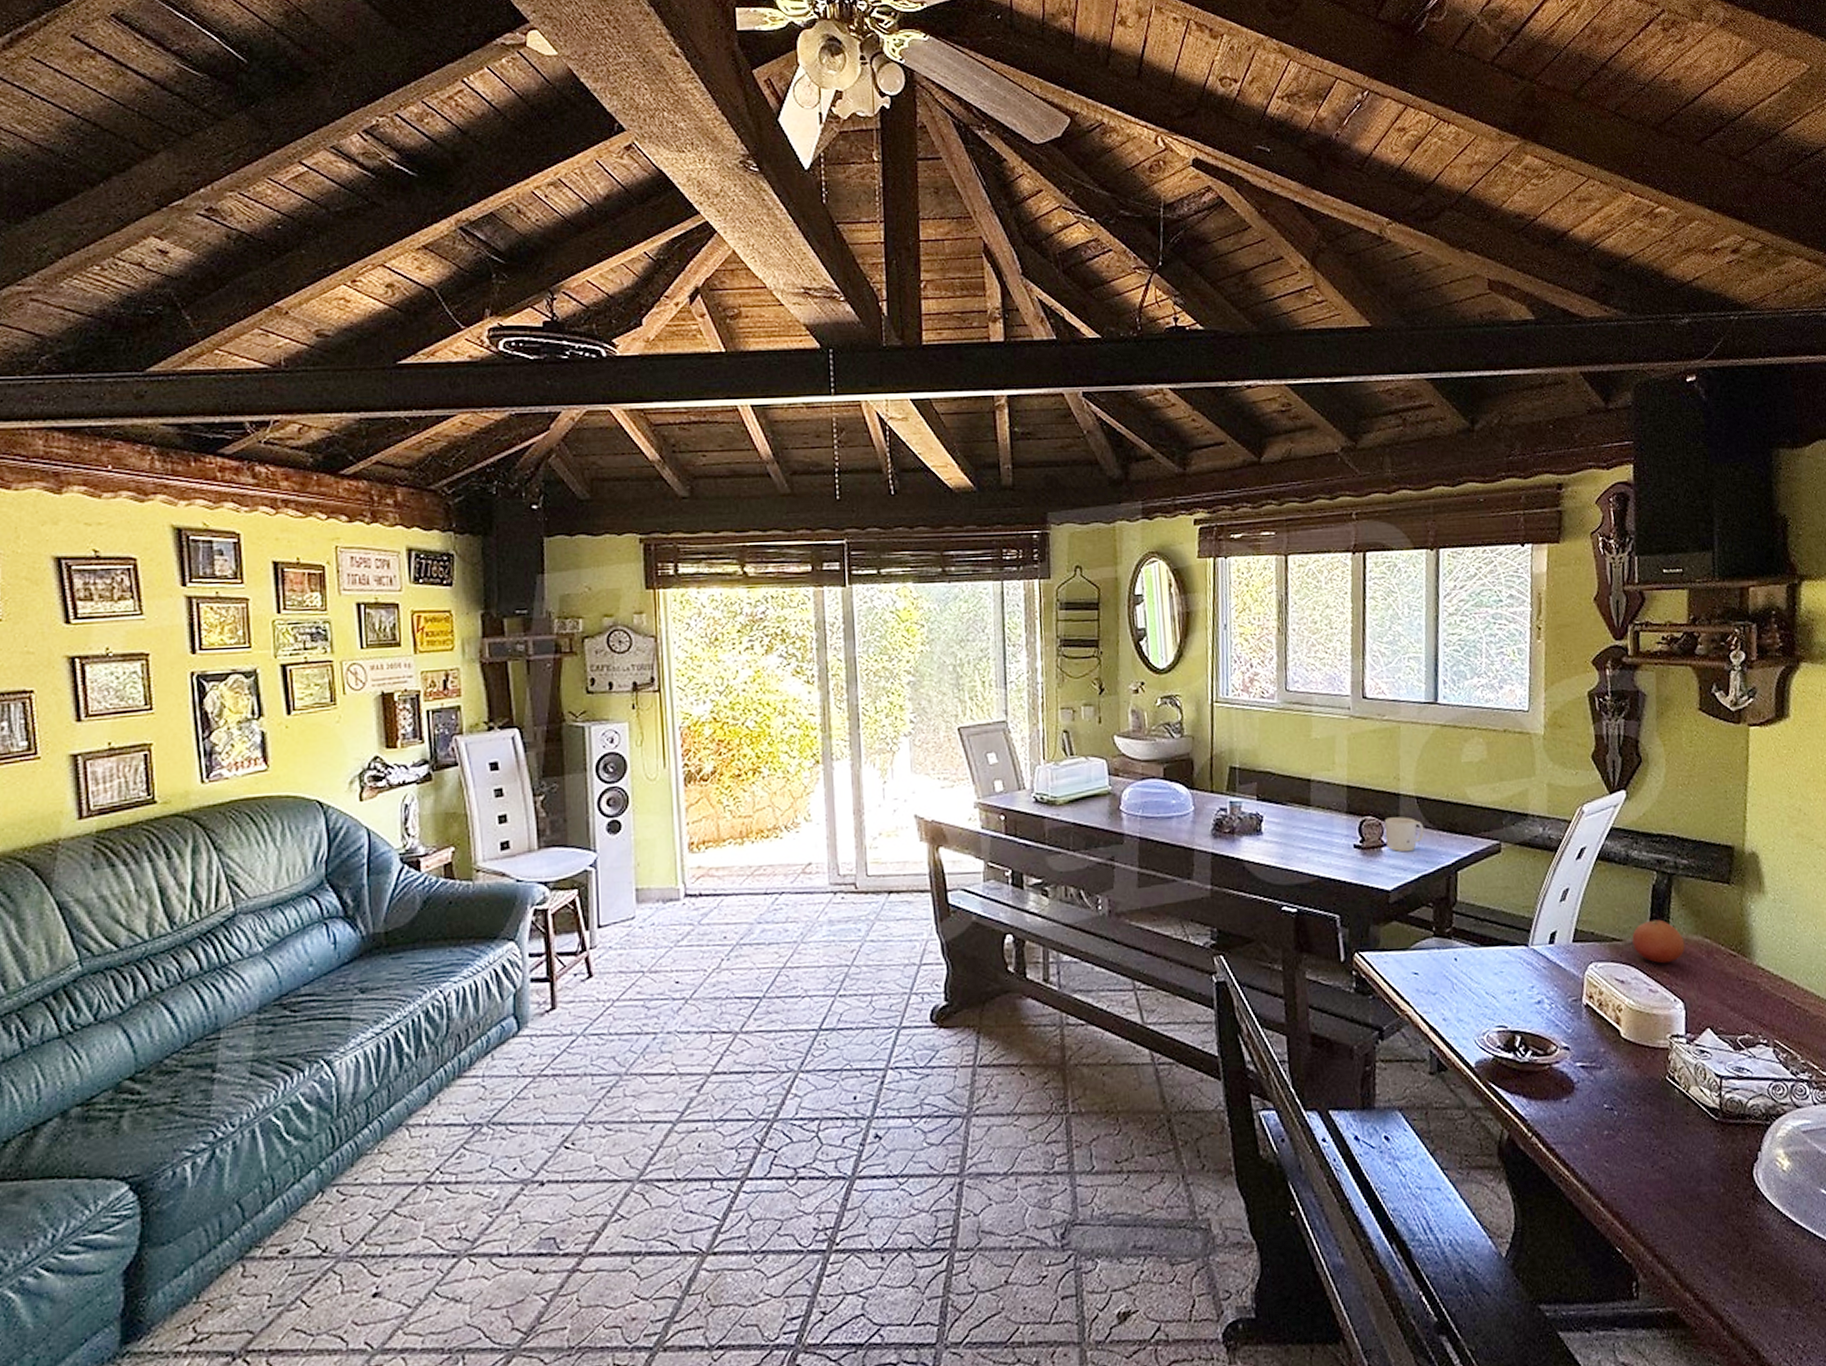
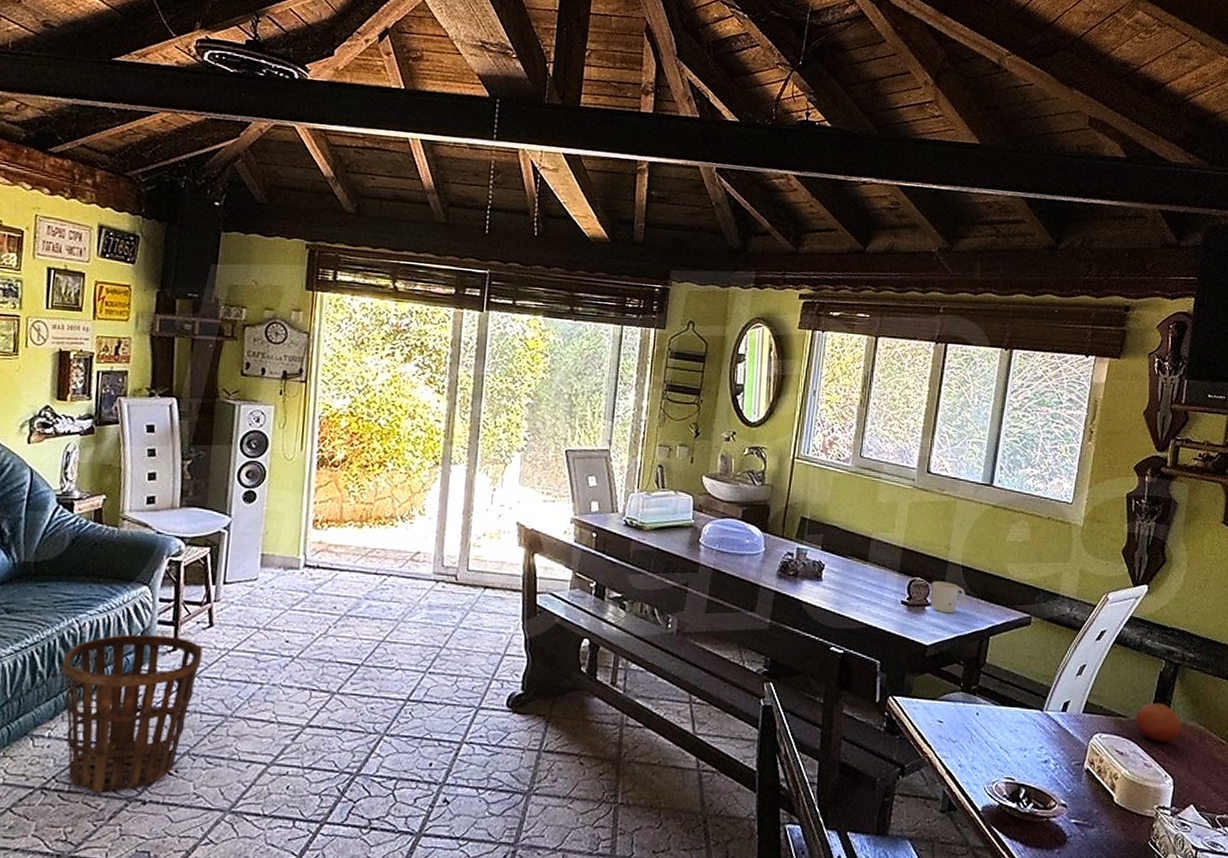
basket: none [431,994,585,1180] -> present [62,634,203,792]

